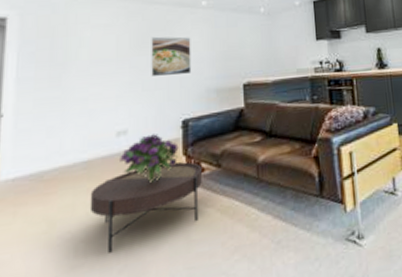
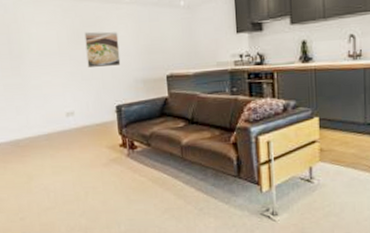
coffee table: present [89,161,202,253] -> none [53,139,136,202]
bouquet: present [120,134,179,183] -> none [71,116,116,154]

